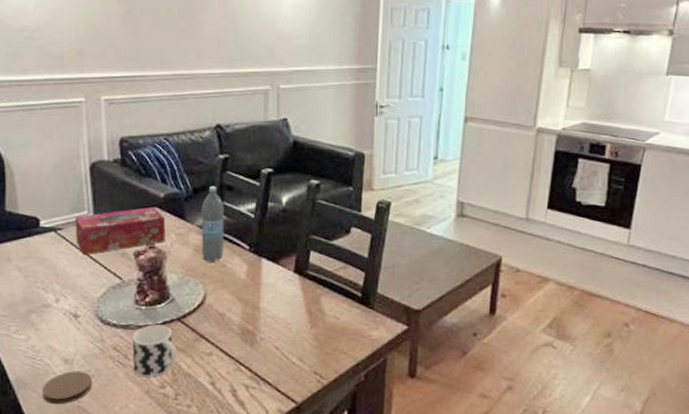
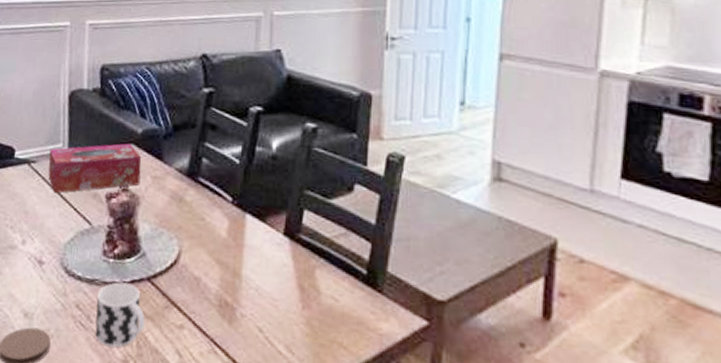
water bottle: present [201,185,224,262] -> none [178,123,206,214]

